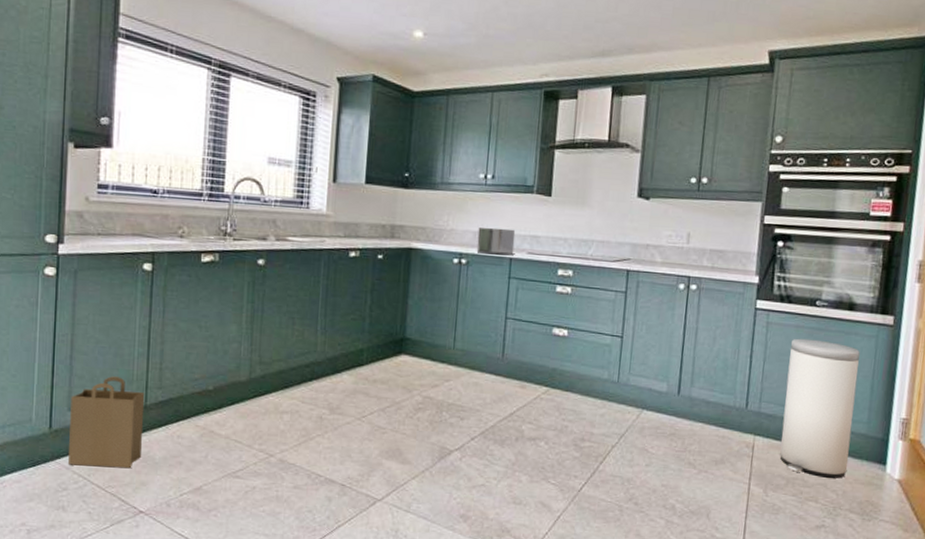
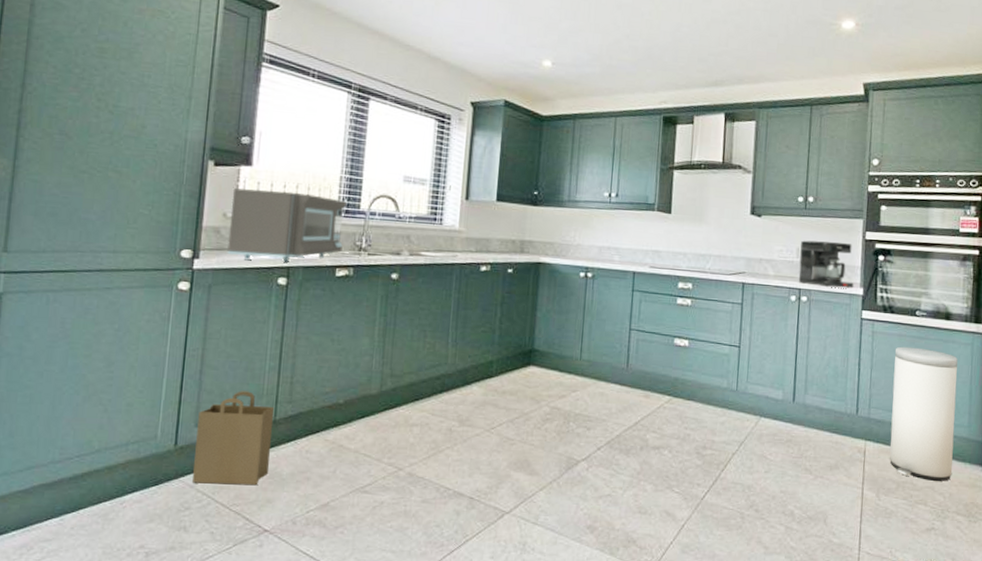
microwave: none [91,171,210,248] -> present [227,188,346,262]
toaster: present [476,227,516,255] -> none [601,242,639,269]
coffee maker: none [687,224,749,277] -> present [798,240,854,289]

